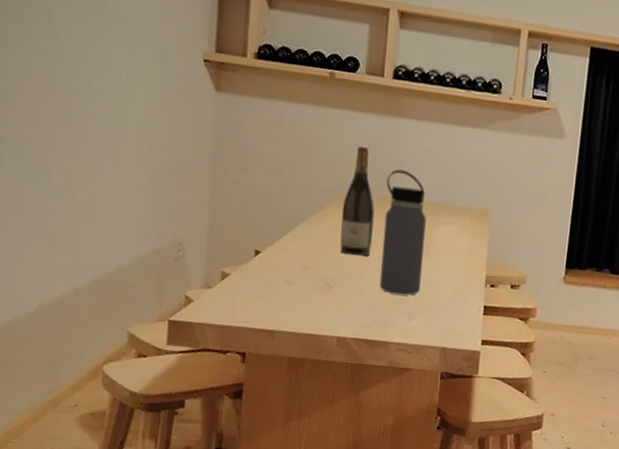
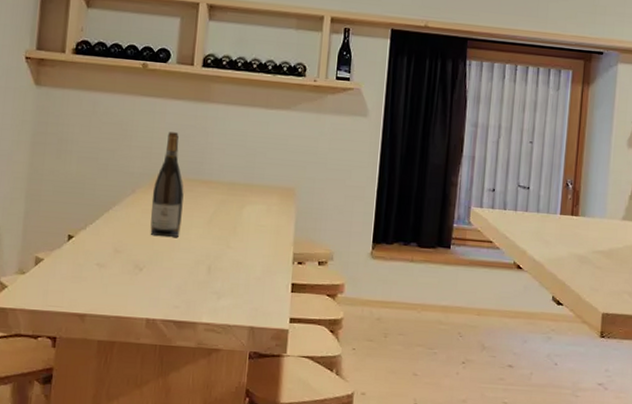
water bottle: present [379,169,426,295] -> none [188,152,234,275]

